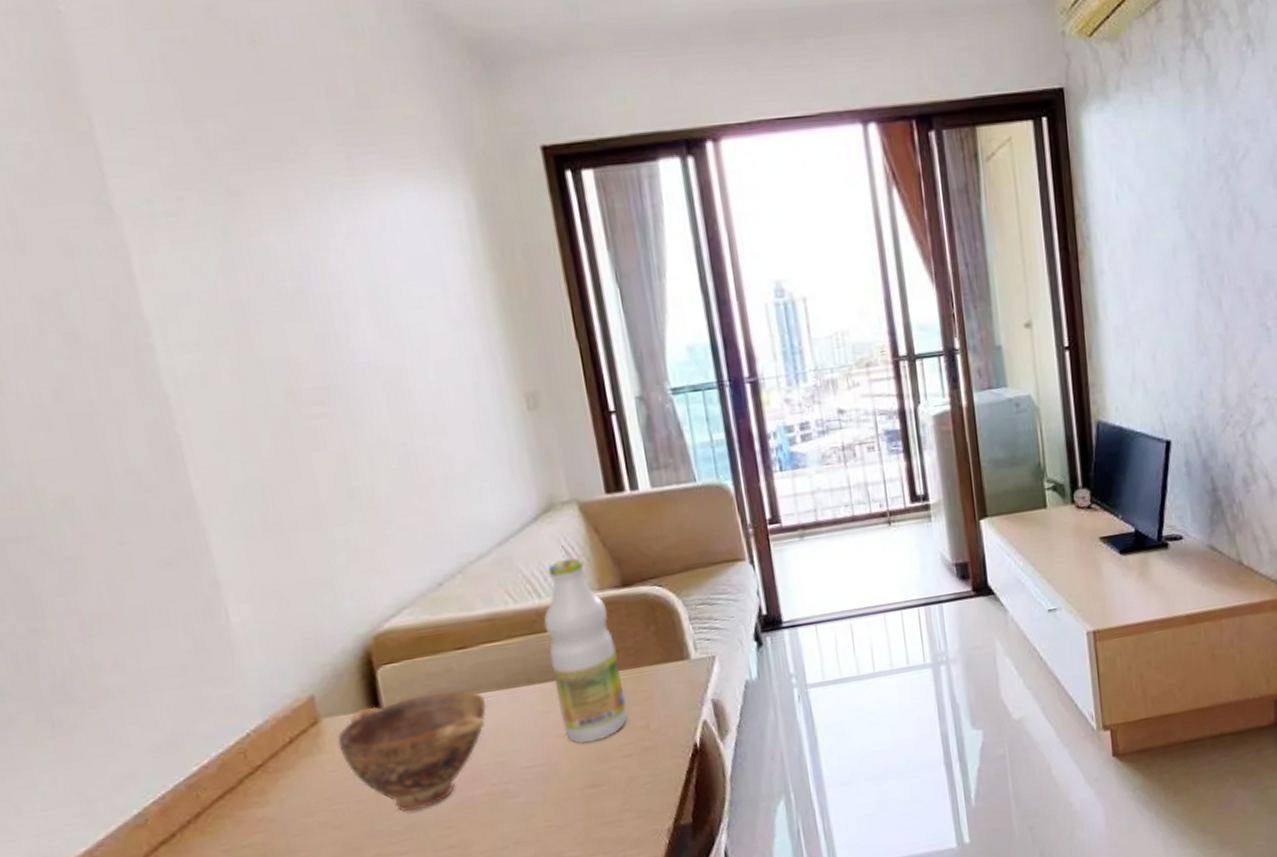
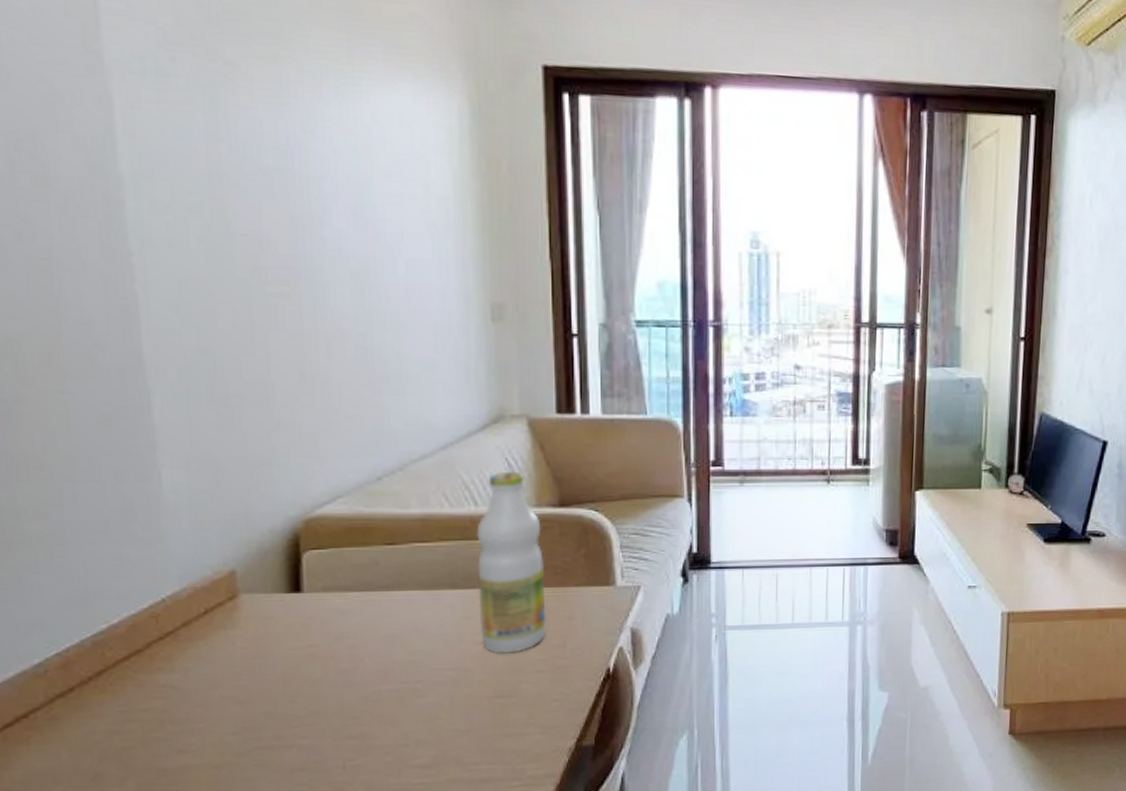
bowl: present [337,691,486,812] -> none [253,584,407,698]

